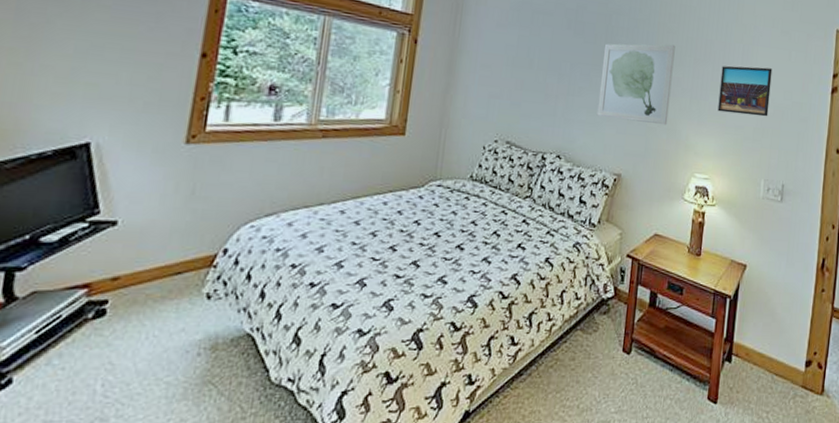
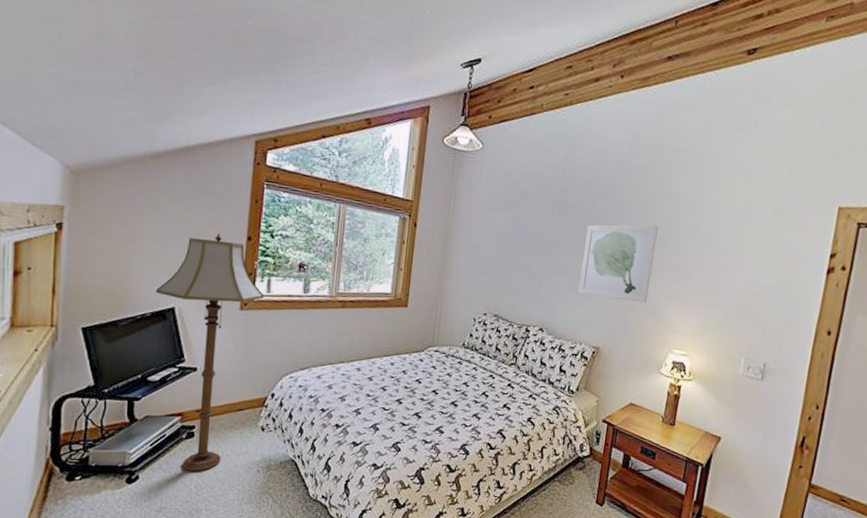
floor lamp: none [62,49,221,364] -> present [155,233,264,472]
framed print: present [717,66,773,117] -> none [699,245,762,297]

